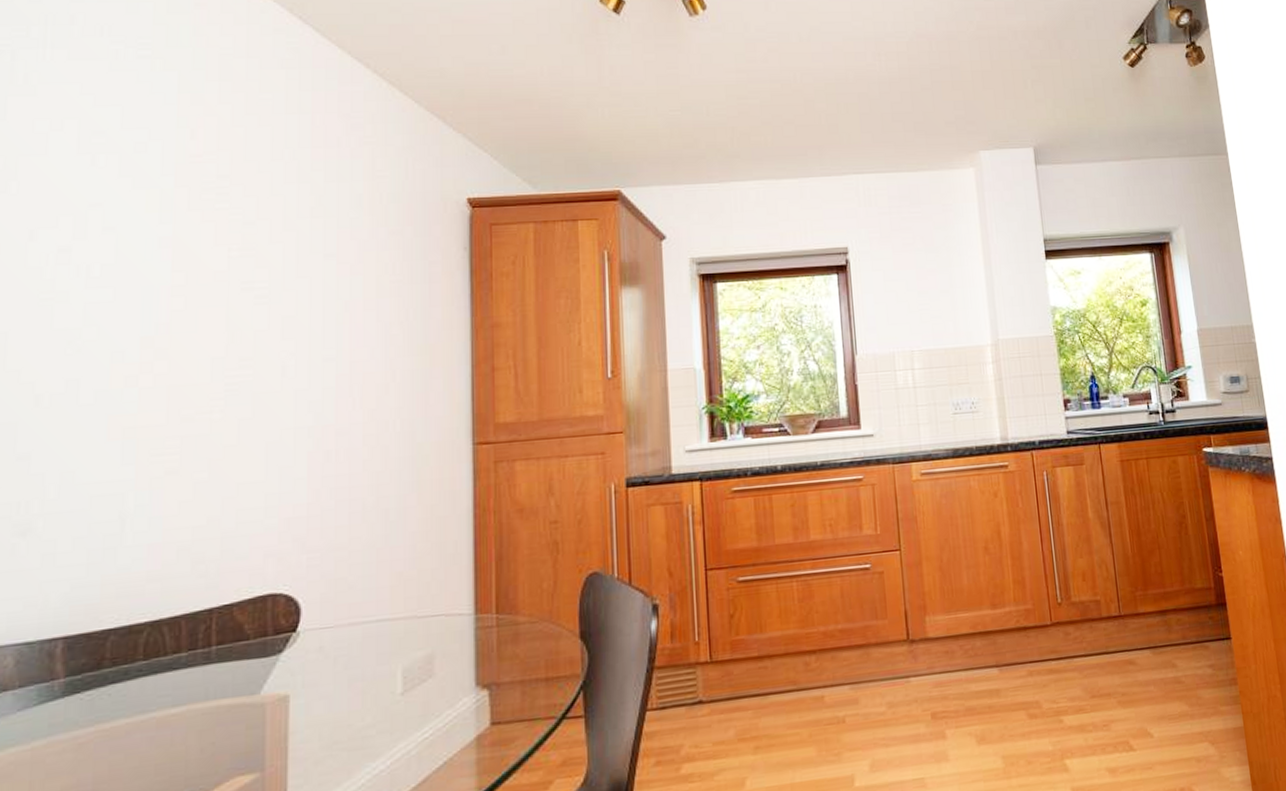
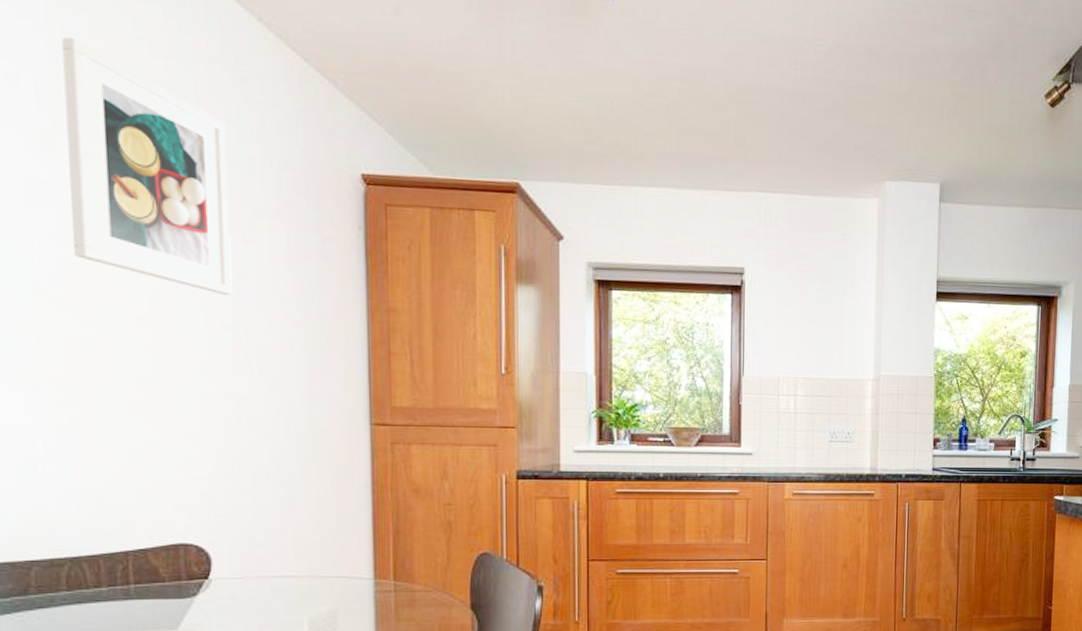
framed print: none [184,106,339,327] -> present [62,37,233,295]

